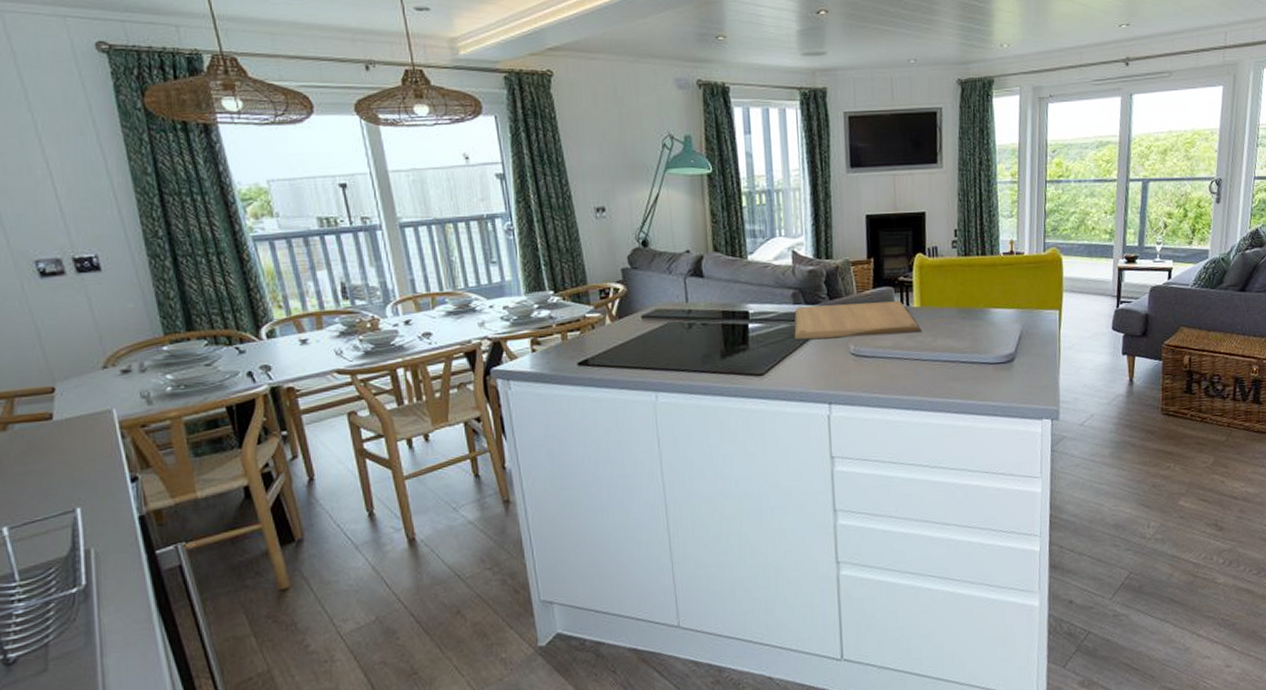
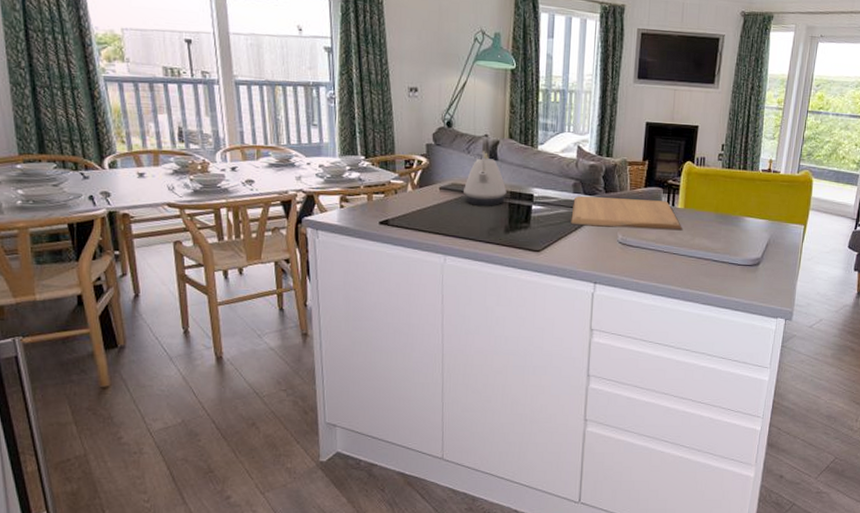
kettle: none [669,252,718,332] -> present [464,136,507,207]

